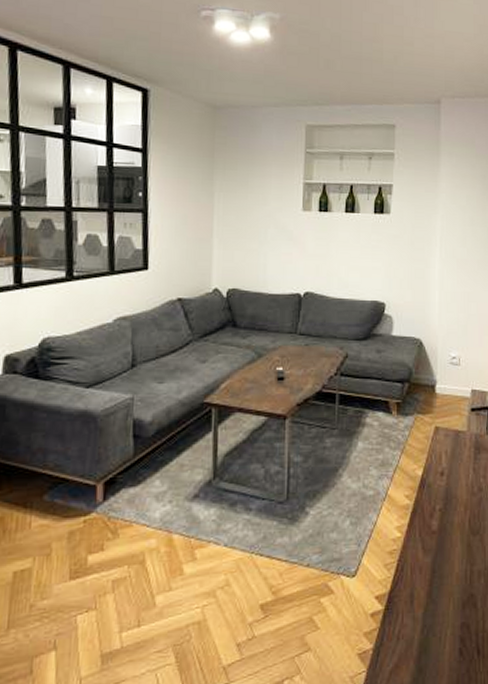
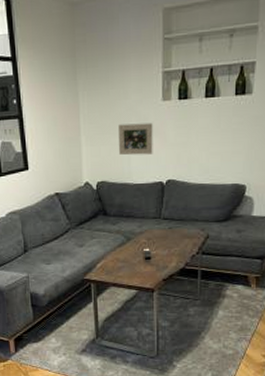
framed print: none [254,230,292,264] -> present [117,122,153,156]

